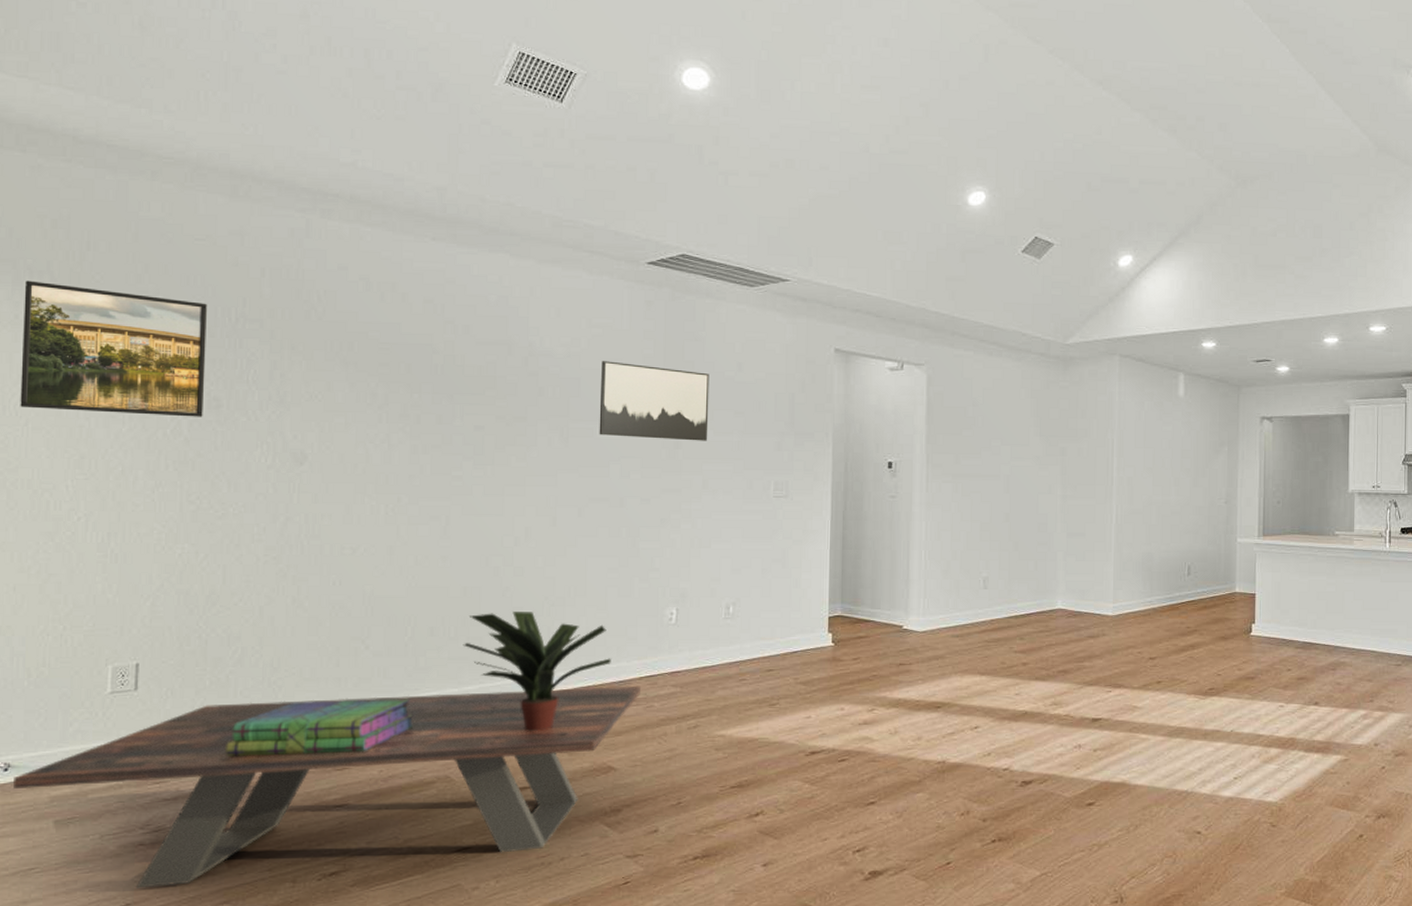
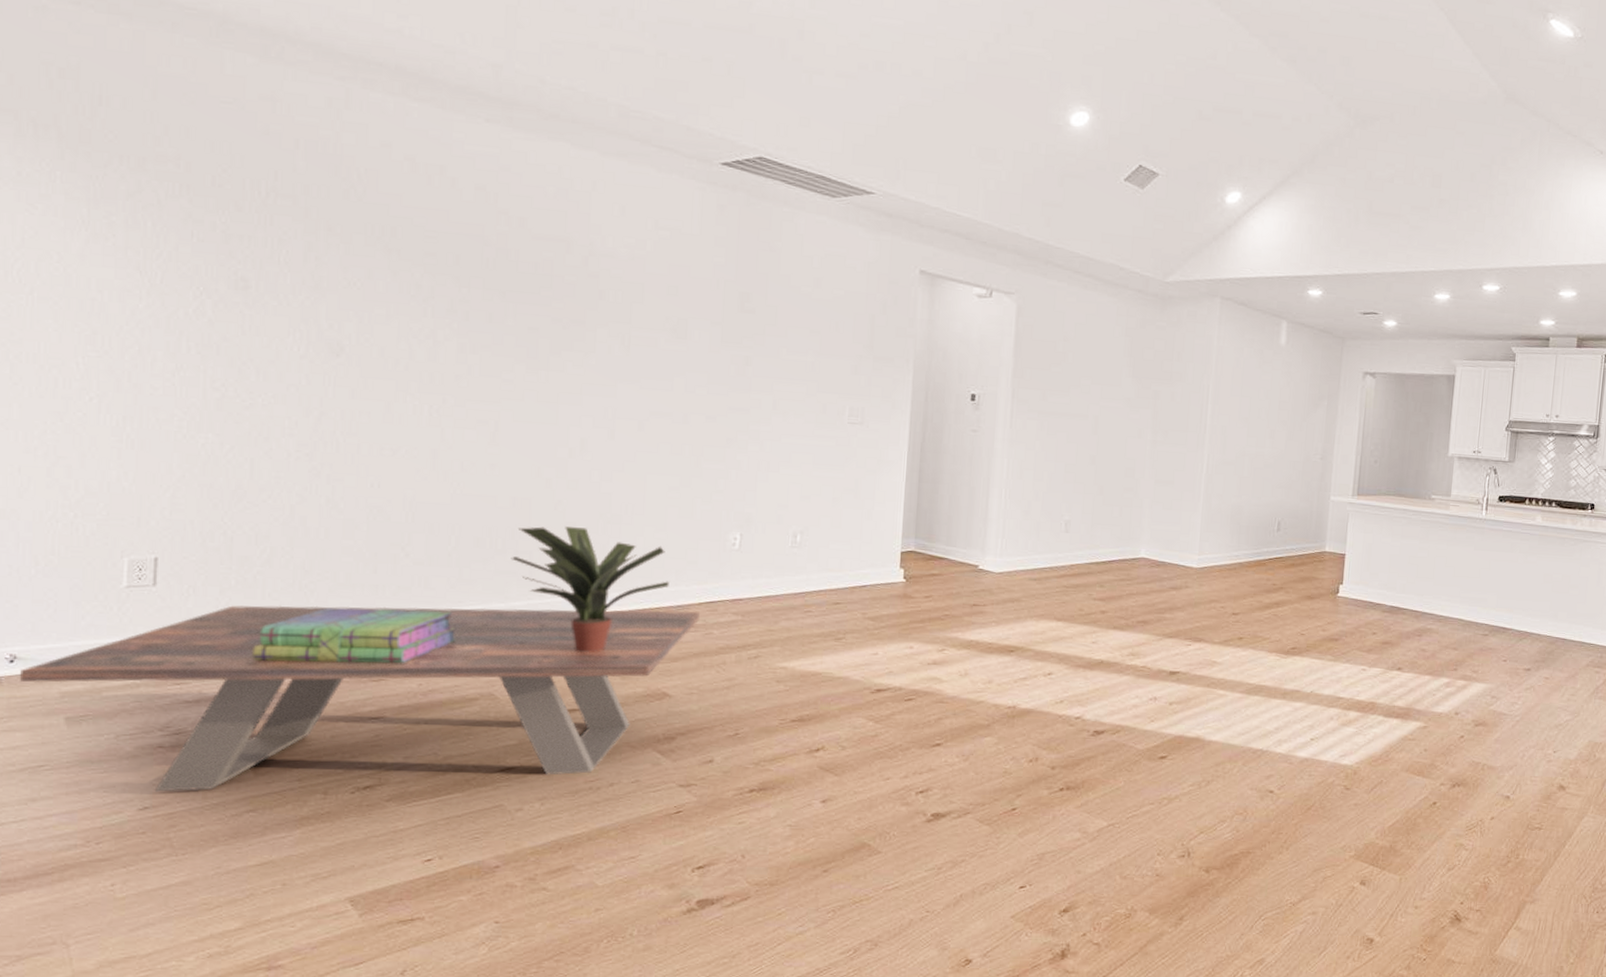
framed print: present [20,280,207,417] -> none [24,134,234,298]
wall art: present [599,361,709,441] -> none [663,266,784,360]

